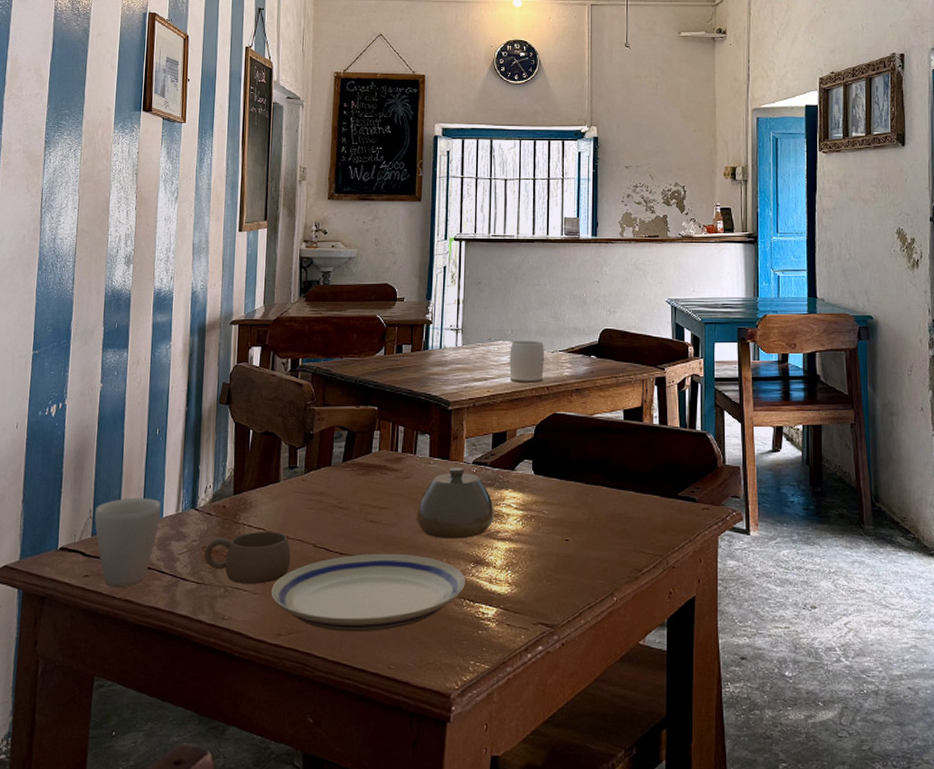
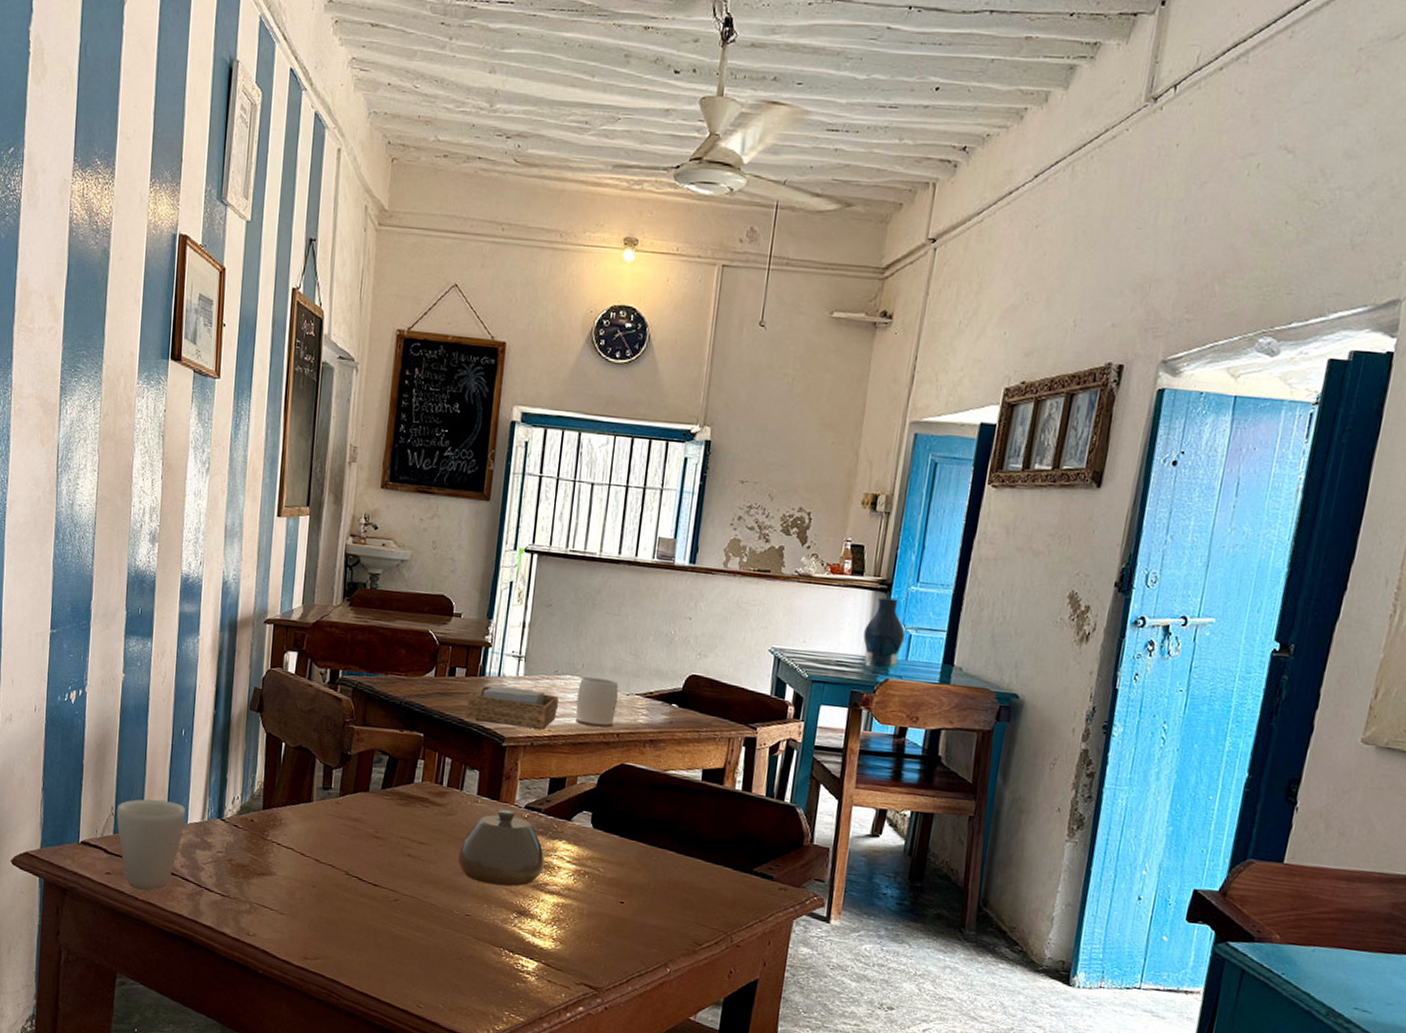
cup: present [205,531,291,584] -> none [230,850,321,905]
plate: present [271,554,465,632] -> none [298,888,506,969]
napkin holder: none [414,356,495,391] -> present [465,685,559,729]
vase: none [740,248,775,312] -> present [863,597,906,674]

